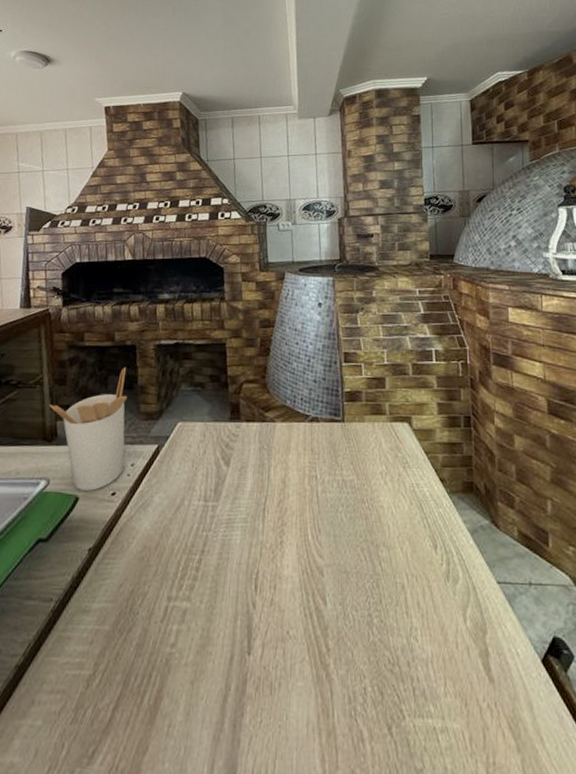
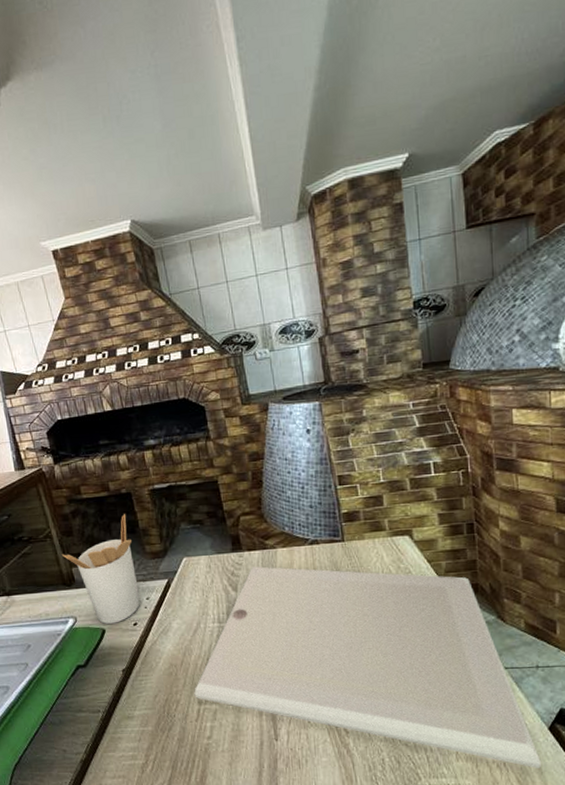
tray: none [164,440,535,712] -> present [194,566,542,768]

